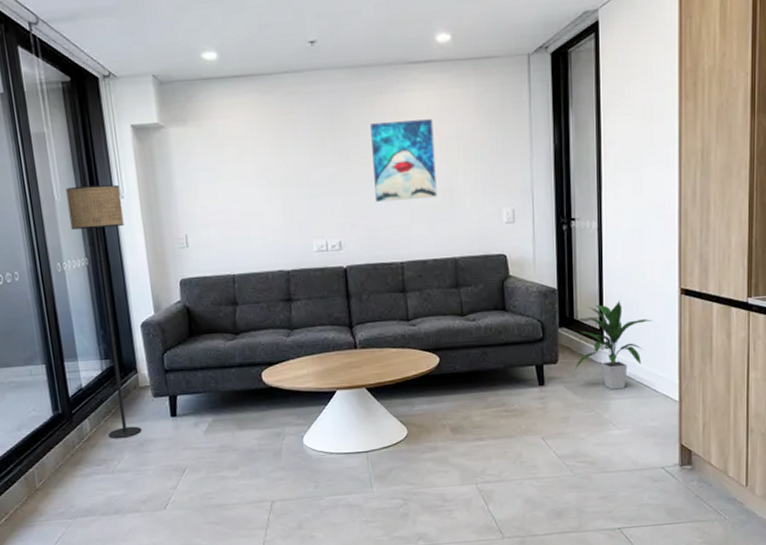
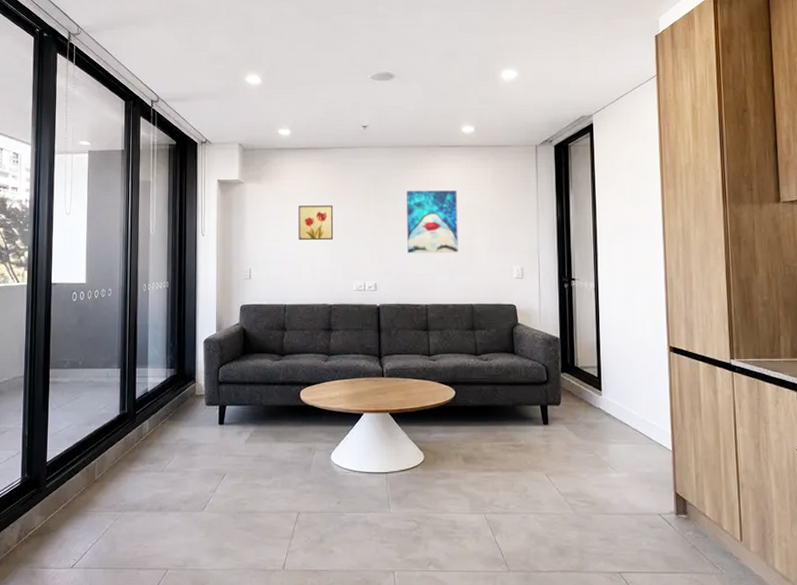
floor lamp: present [66,184,142,439] -> none [159,224,202,441]
wall art: none [237,148,285,195] -> present [298,205,334,240]
indoor plant: present [574,300,652,390] -> none [575,352,645,434]

